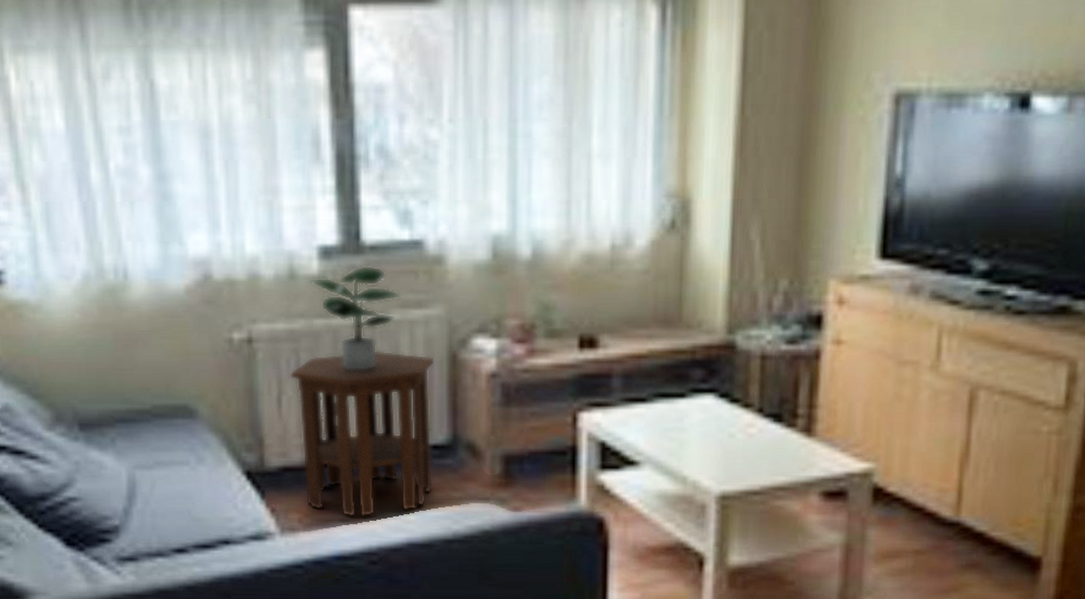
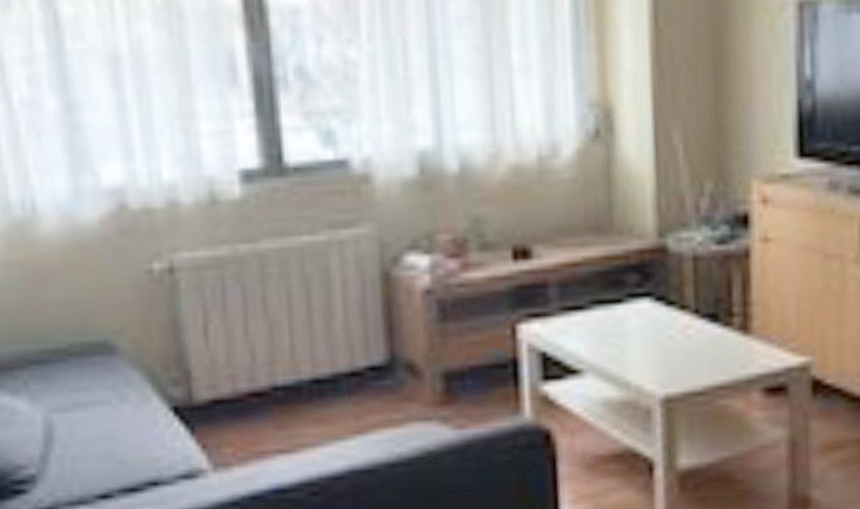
side table: present [289,349,435,517] -> none [215,272,373,448]
potted plant: present [309,265,402,371] -> none [231,186,329,296]

